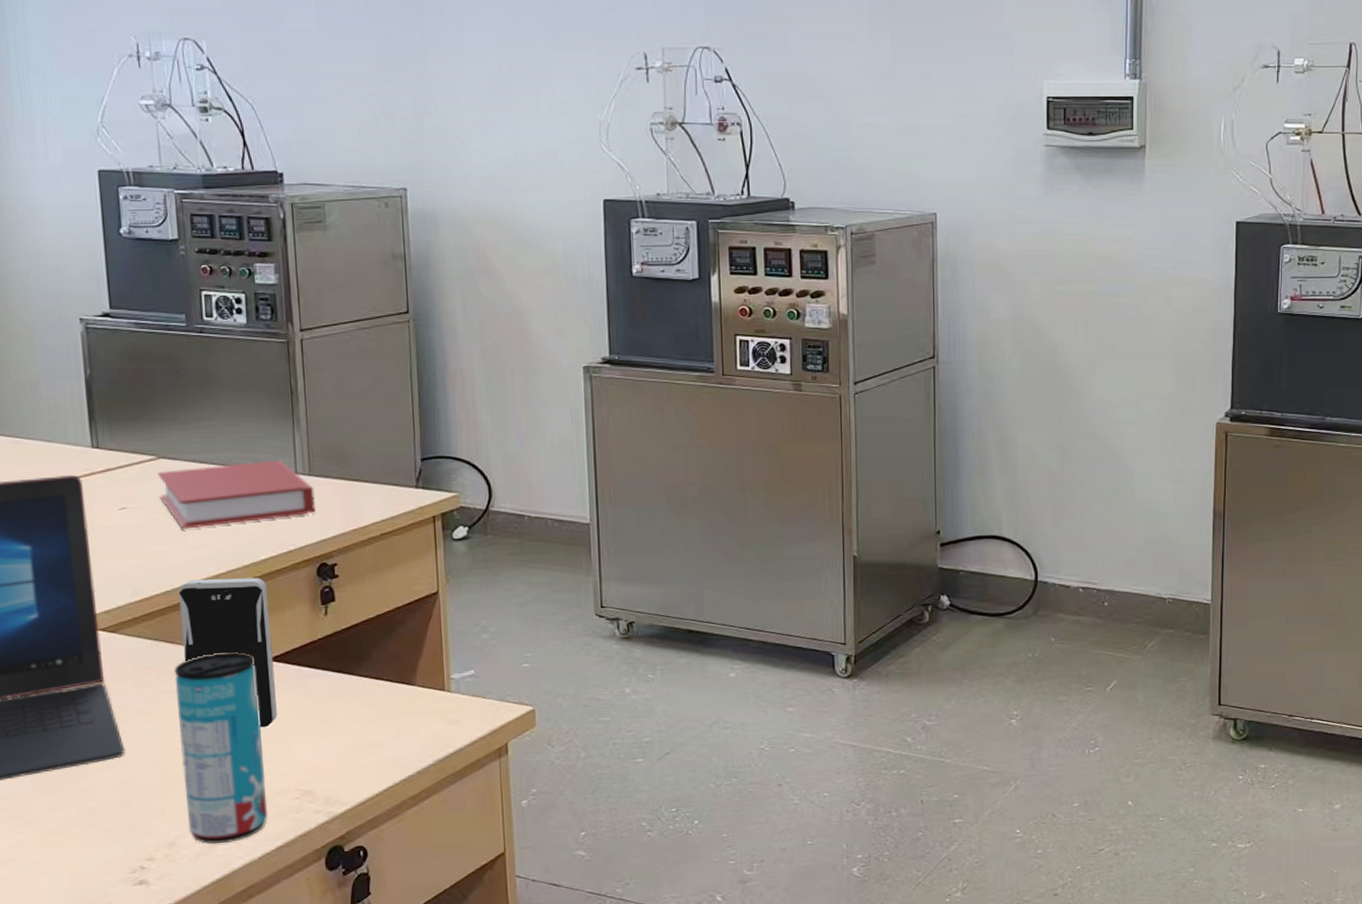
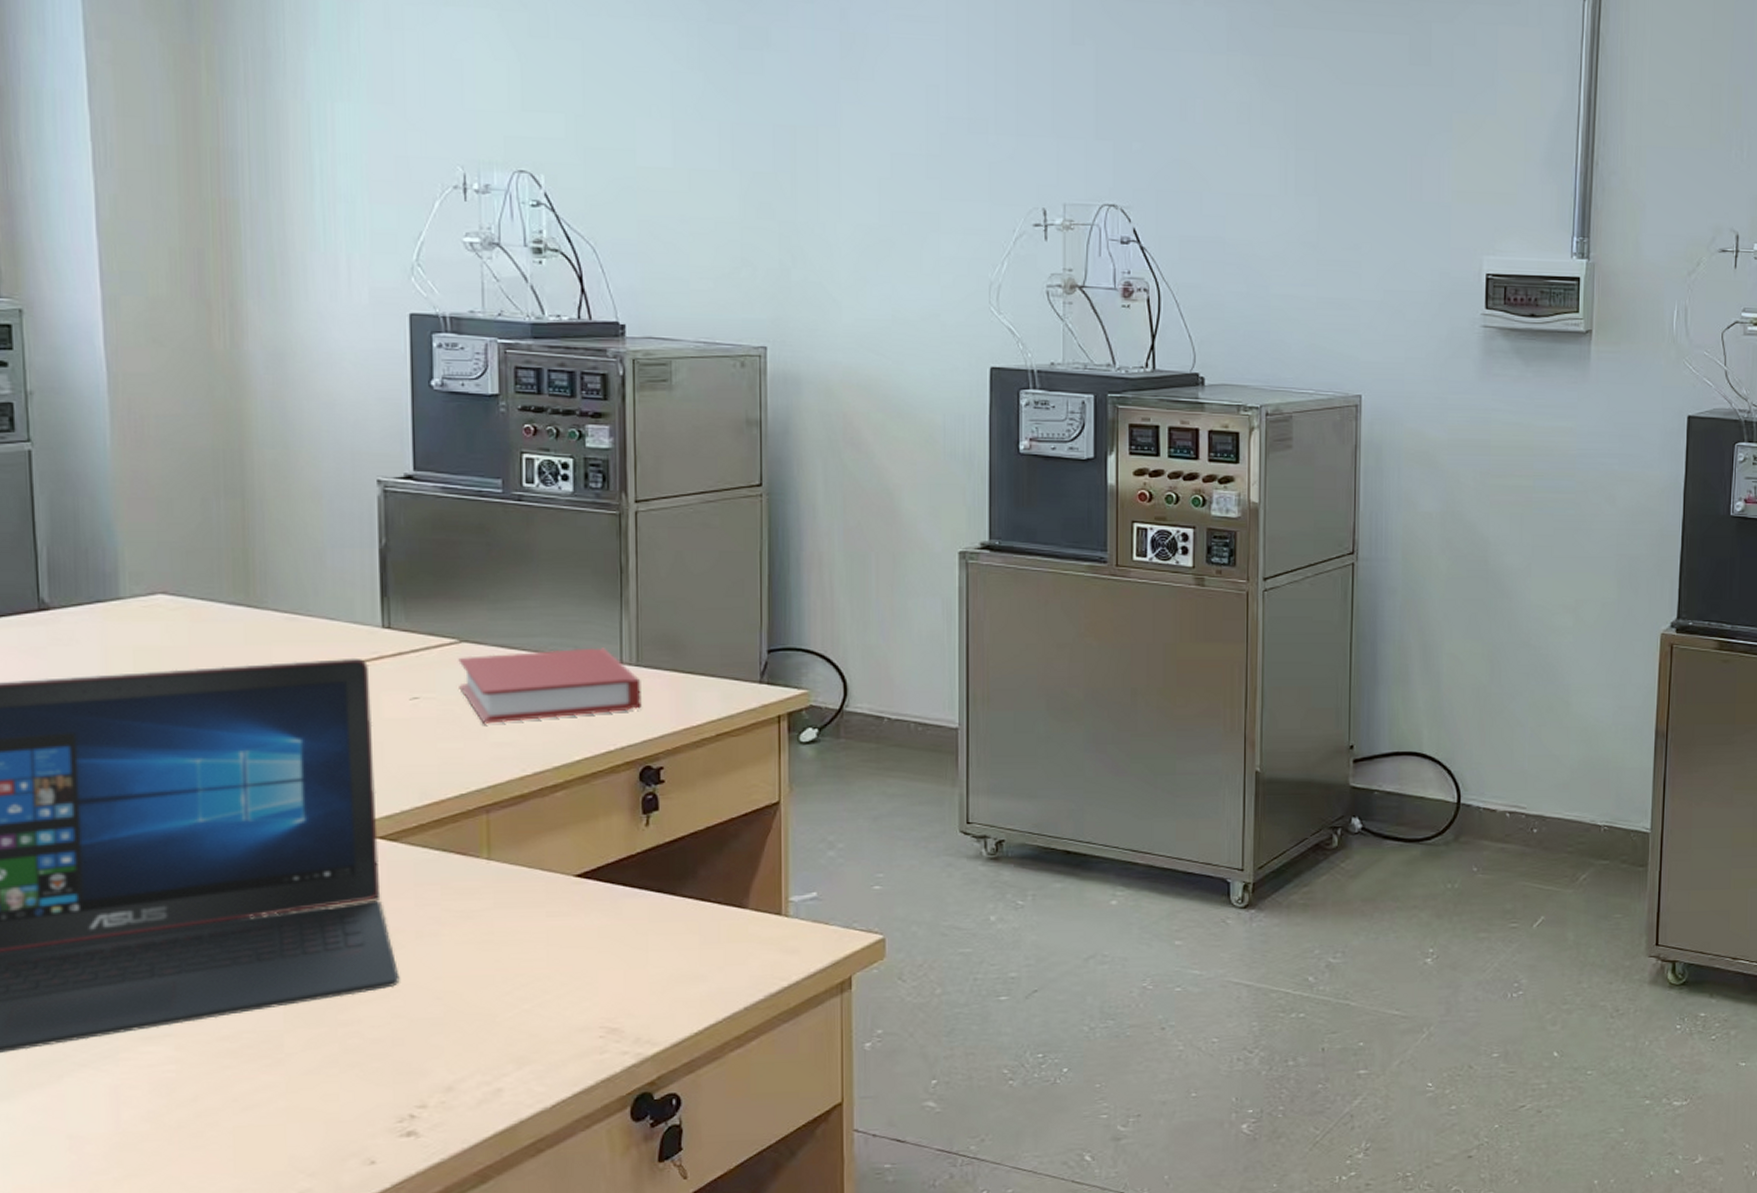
beverage can: present [175,652,268,844] -> none [465,867,566,1089]
smartphone: present [178,578,277,728] -> none [475,781,583,955]

